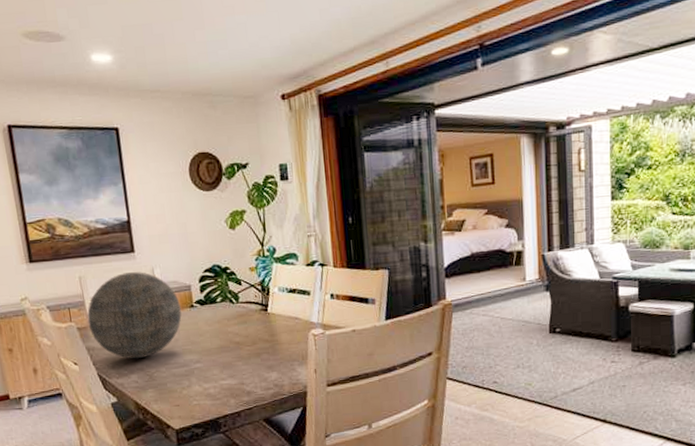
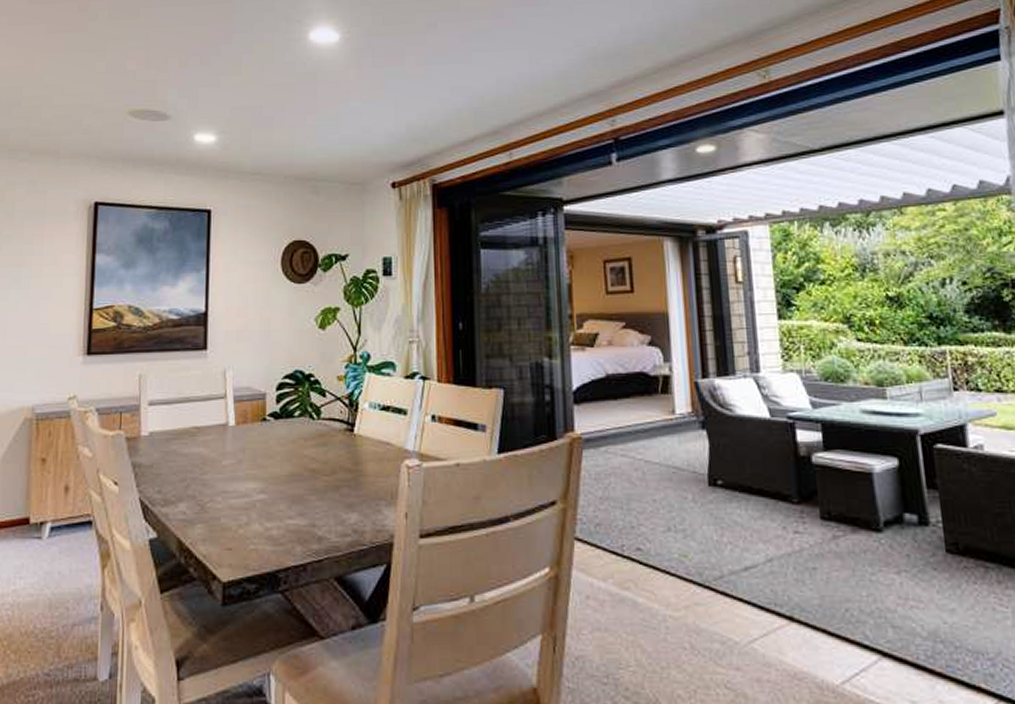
decorative orb: present [87,272,182,359] -> none [139,373,251,483]

